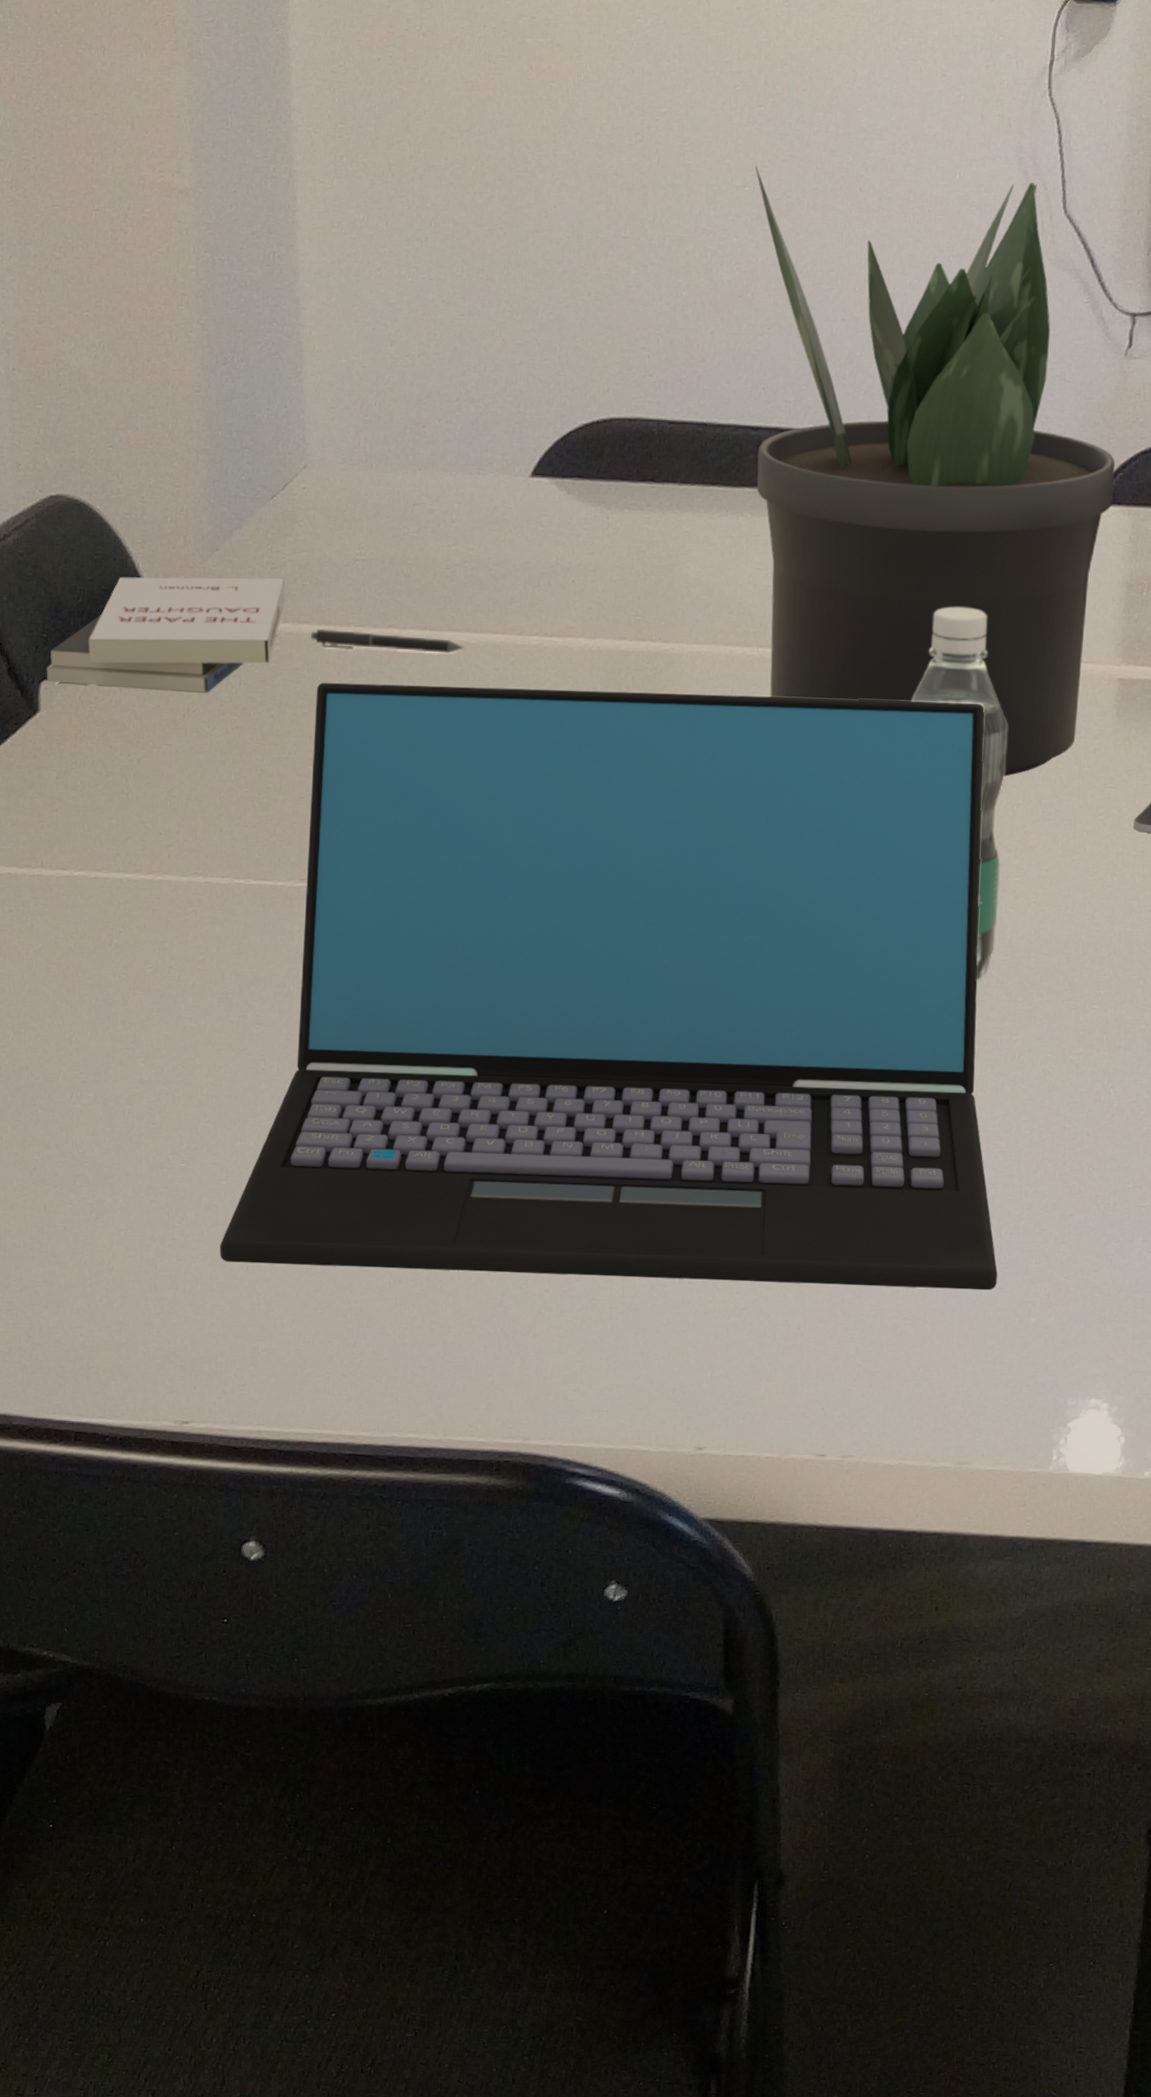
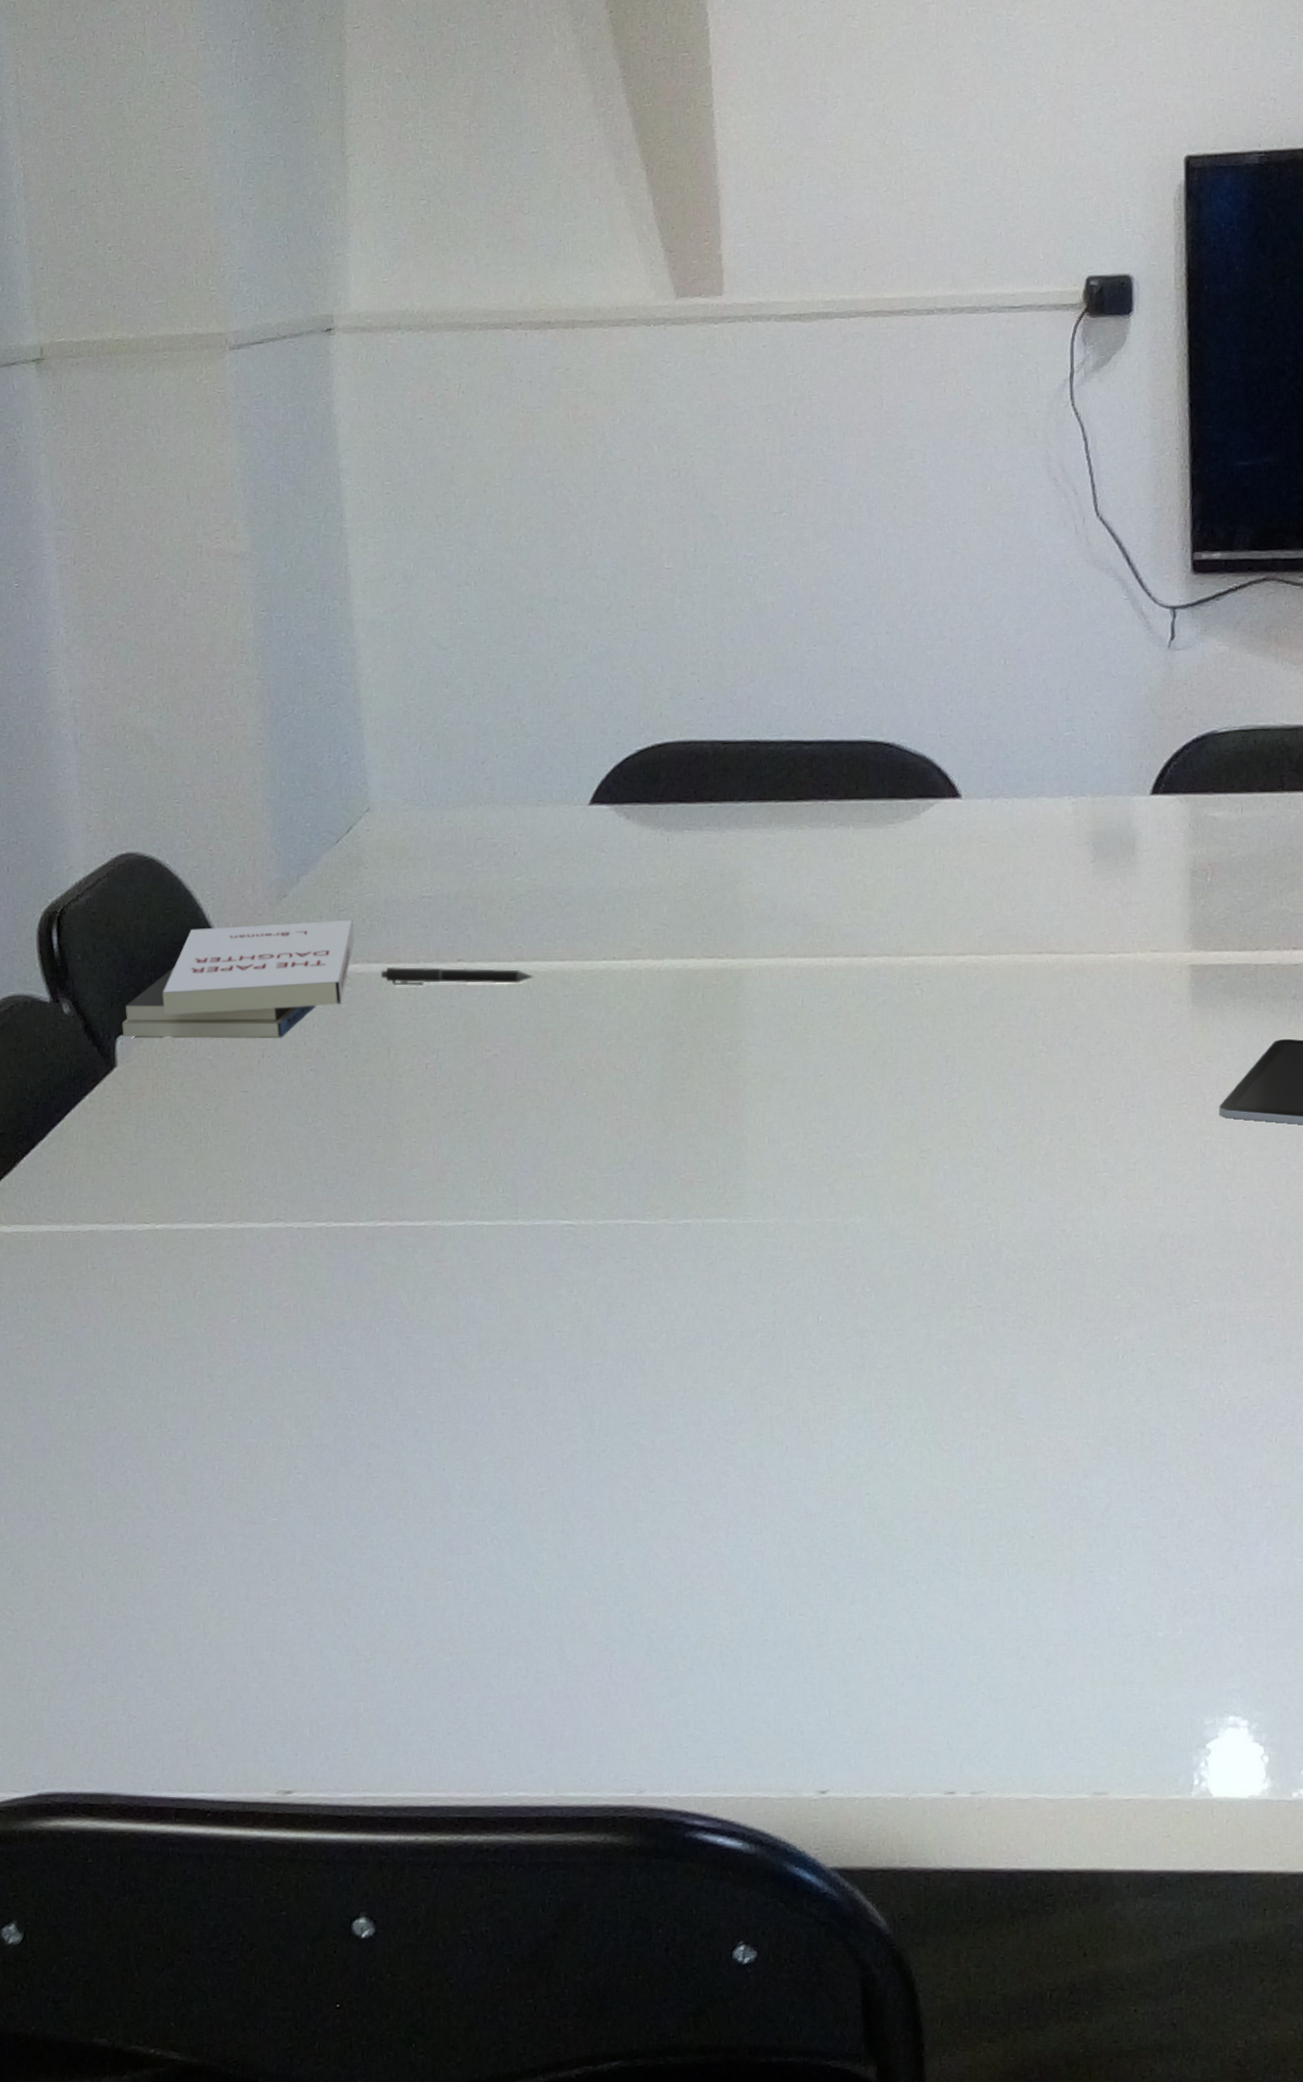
laptop: present [220,682,998,1290] -> none [316,999,1119,1619]
planter: present [755,166,1115,777] -> none [791,489,1169,1071]
bottle: present [910,607,1008,982] -> none [982,904,1089,1282]

